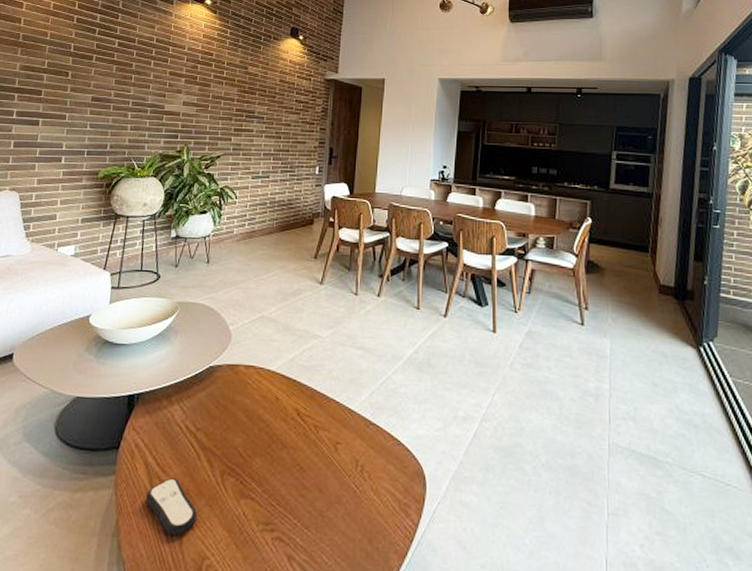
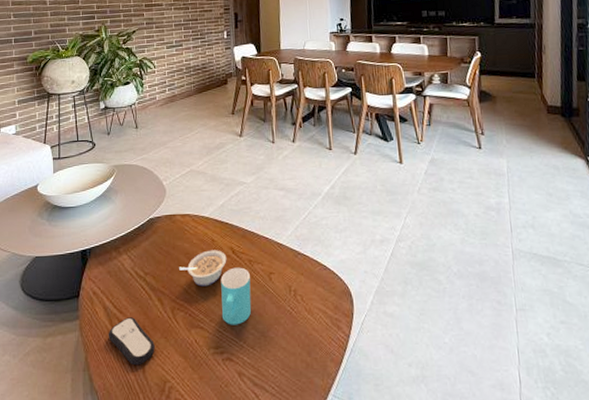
legume: none [235,409,290,451] -> present [179,250,227,287]
cup: none [276,432,314,500] -> present [221,267,252,325]

